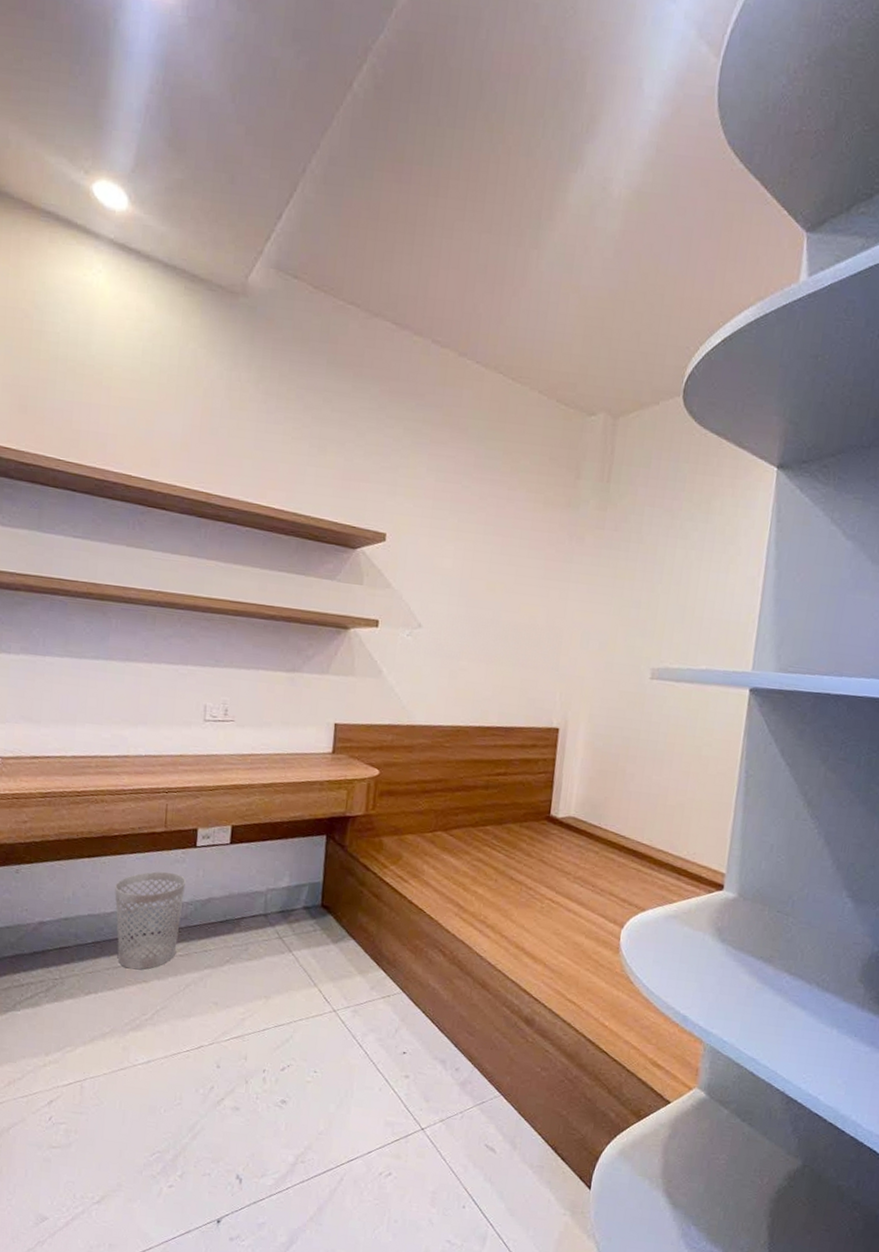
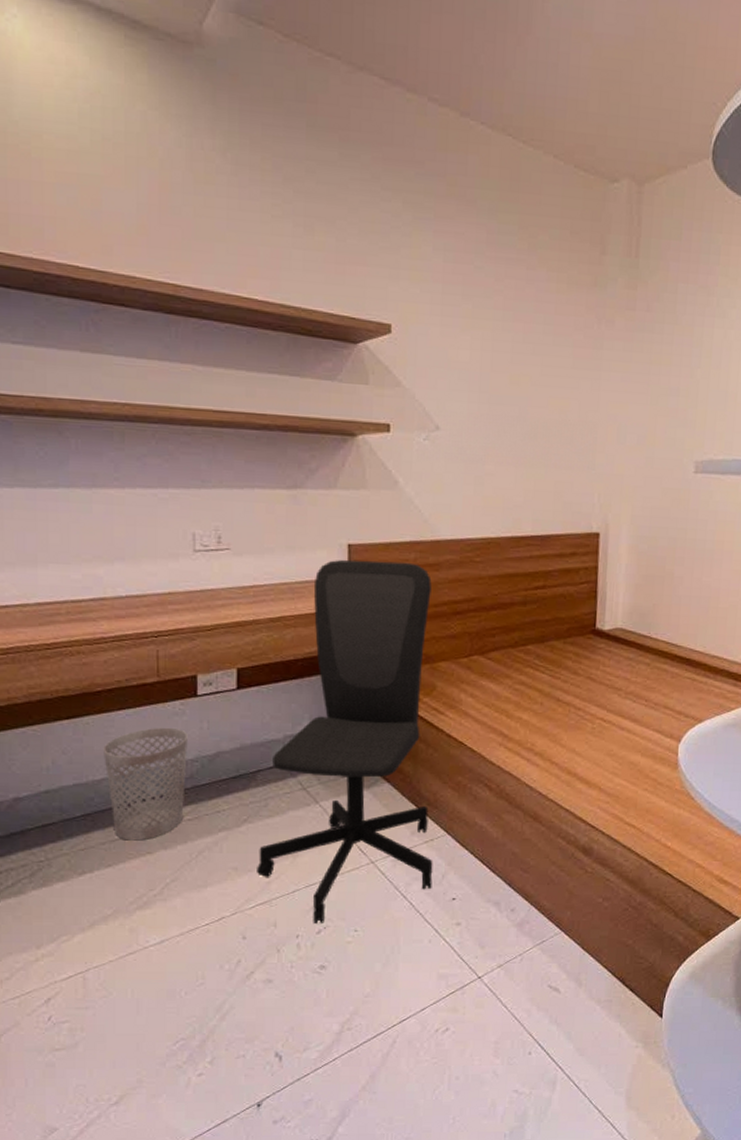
office chair: none [234,736,405,1062] -> present [257,559,433,925]

